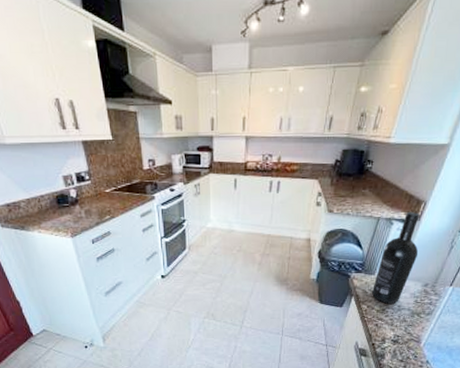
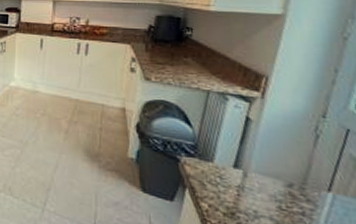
wine bottle: present [372,212,420,304] -> none [212,87,269,207]

